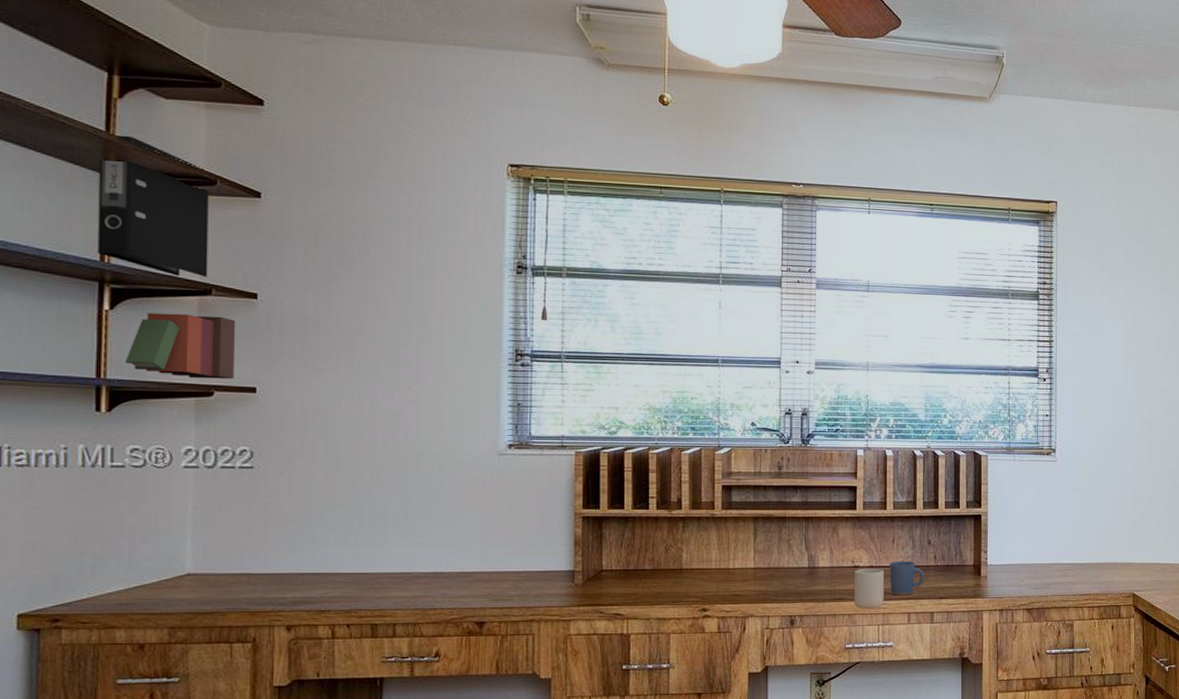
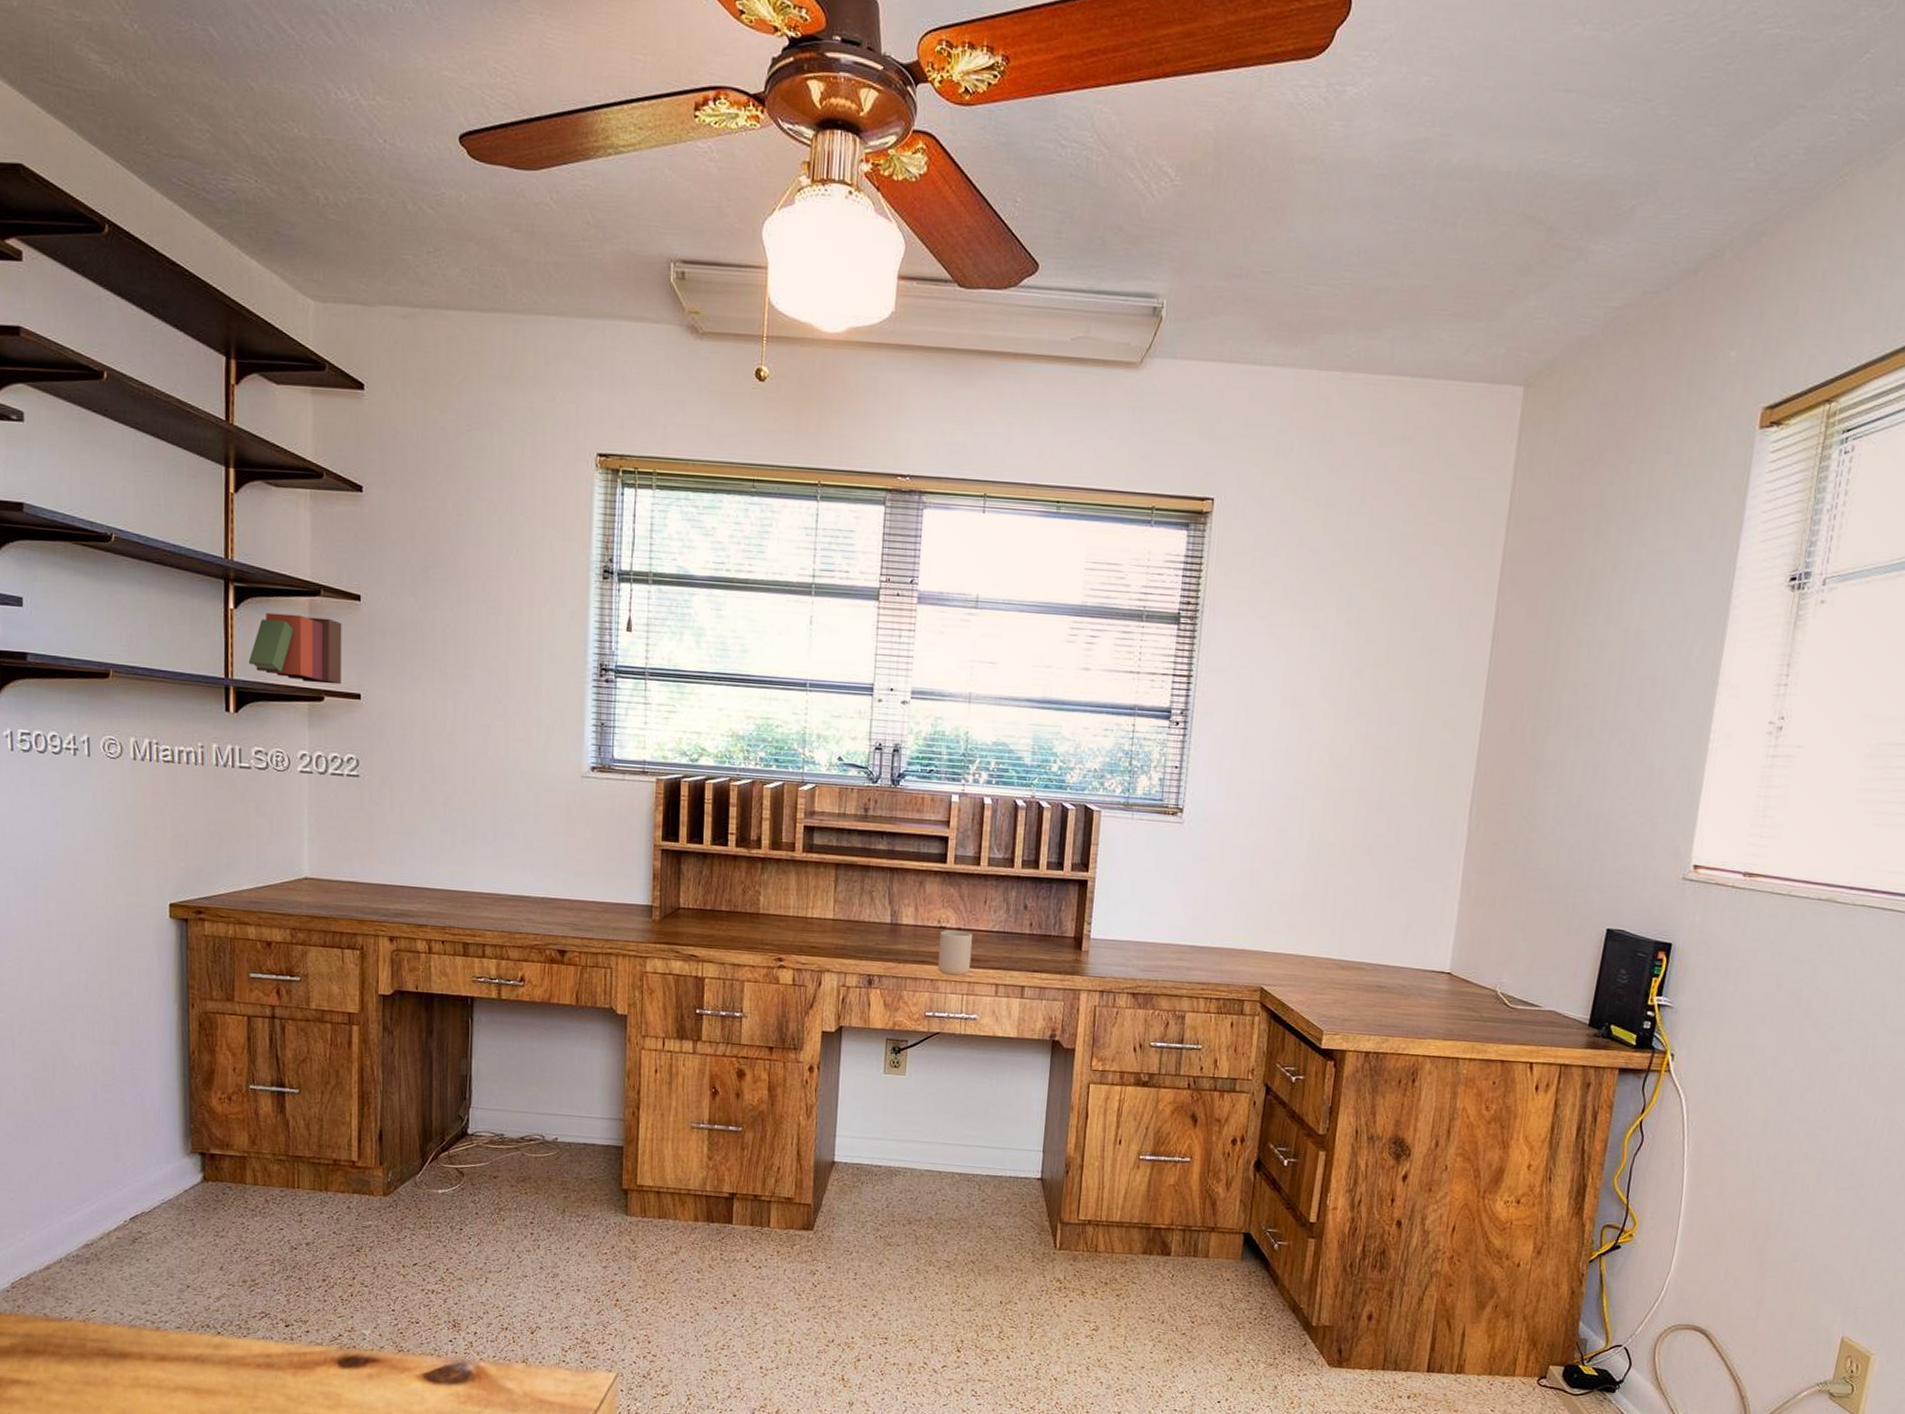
binder: present [98,135,209,278] -> none [221,424,317,577]
mug: present [889,561,924,595] -> none [978,924,1017,965]

